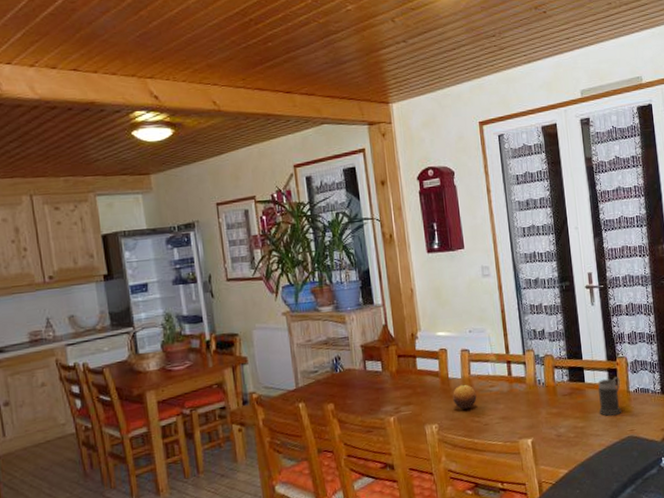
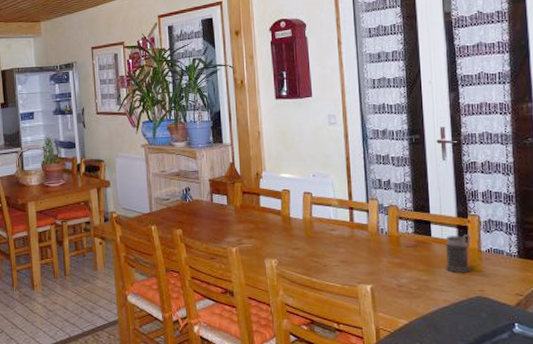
fruit: present [453,384,477,410] -> none [293,225,317,249]

